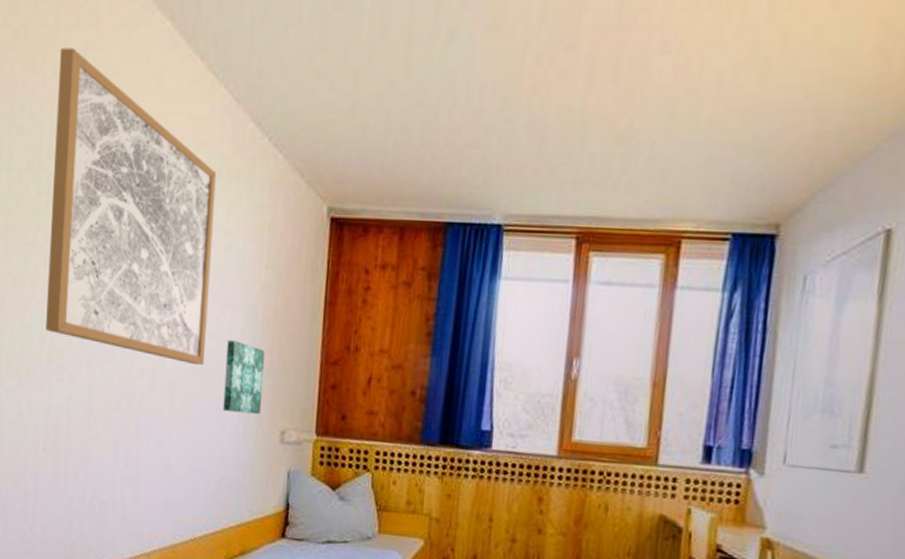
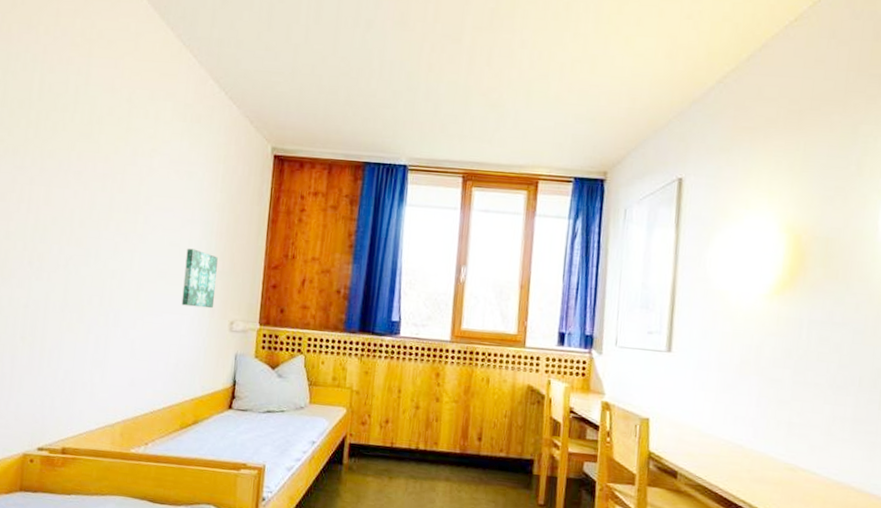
wall art: present [46,48,217,366] -> none [28,14,182,269]

